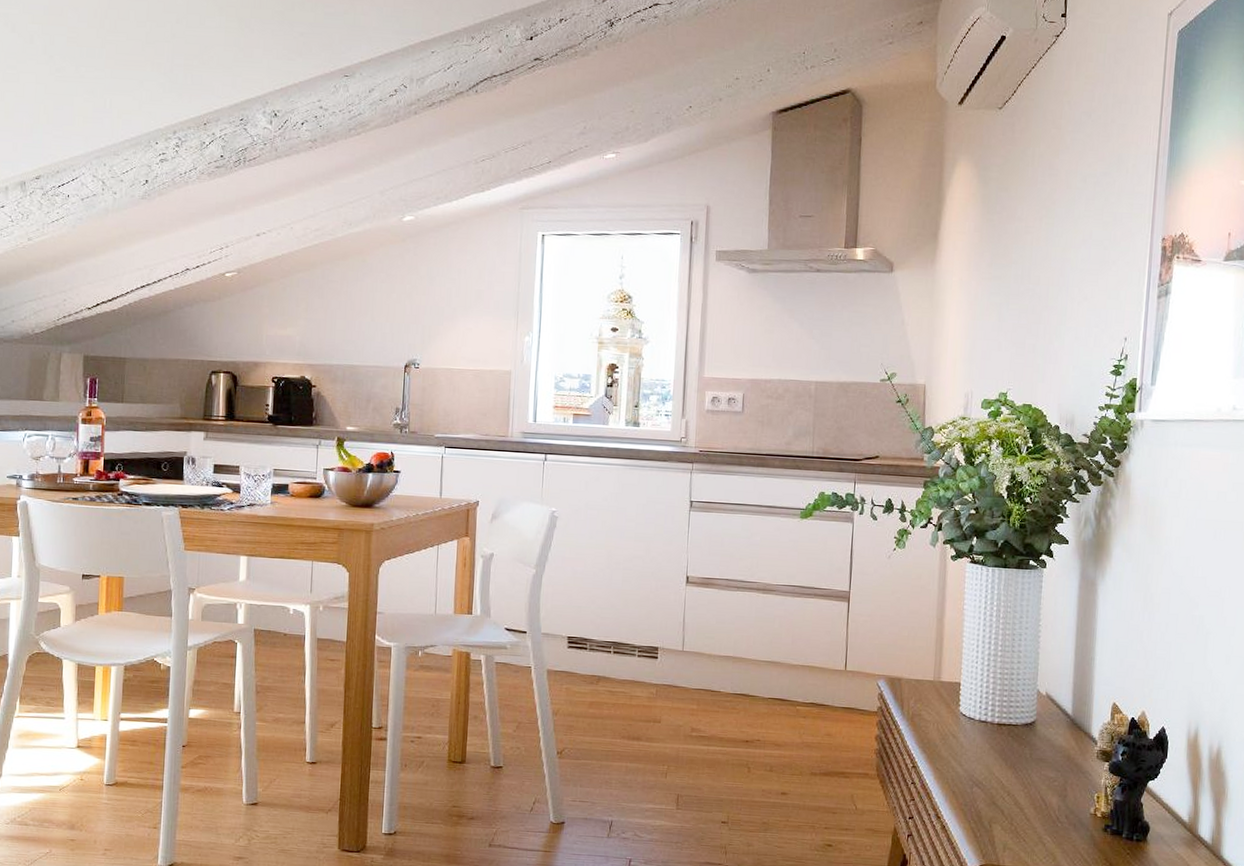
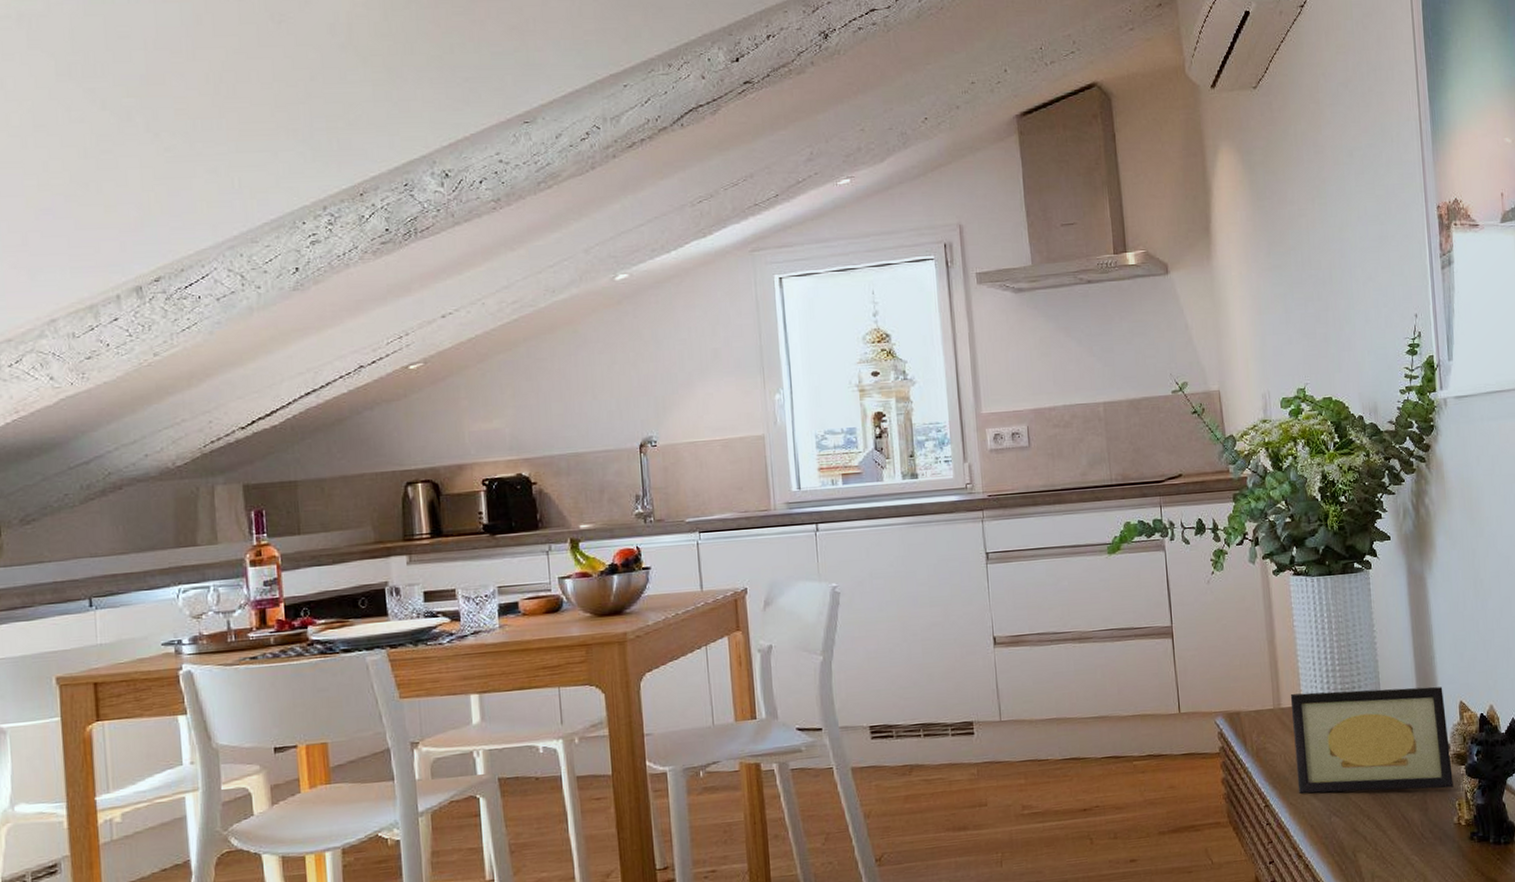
picture frame: none [945,670,1098,781] -> present [1290,686,1454,794]

